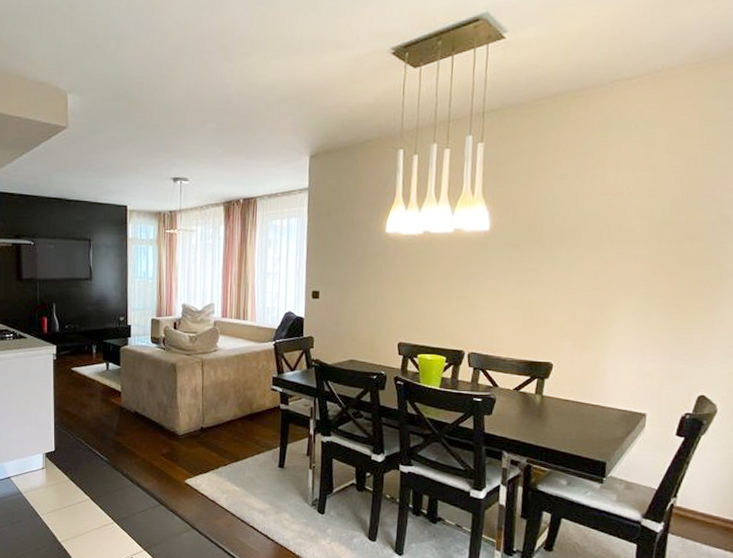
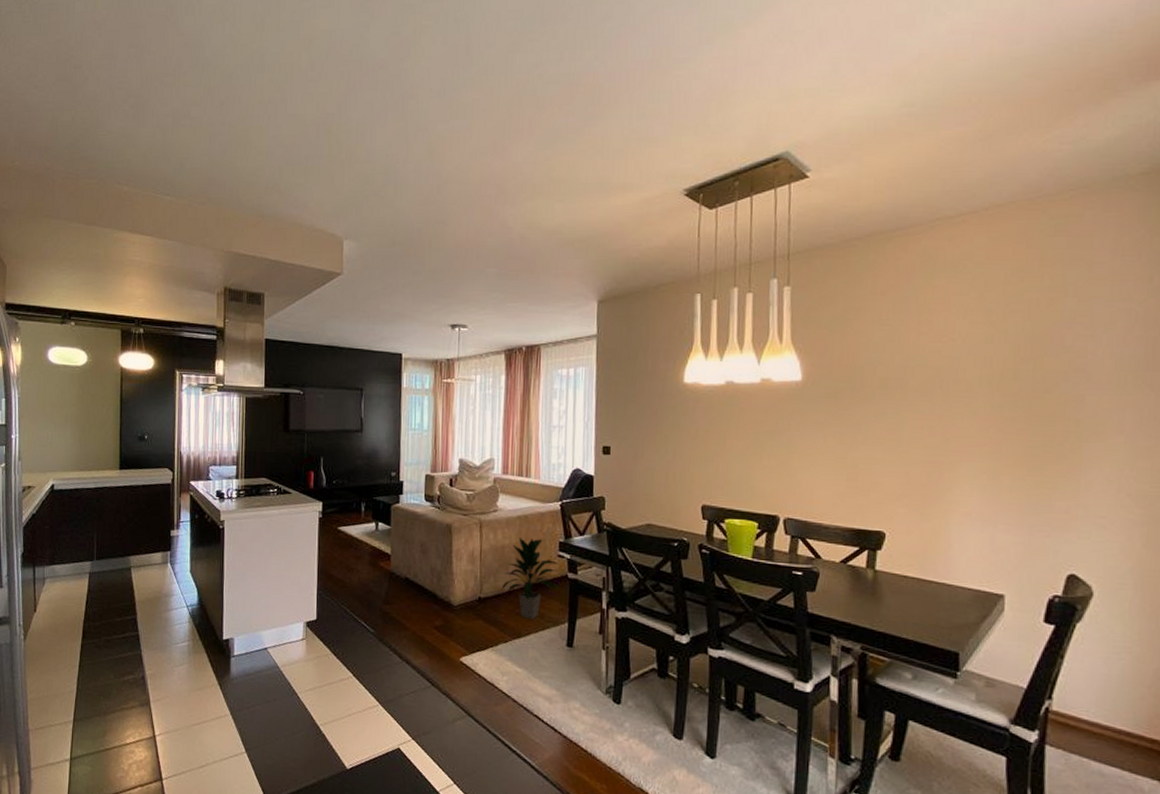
indoor plant: none [221,373,273,445] -> present [501,536,560,619]

